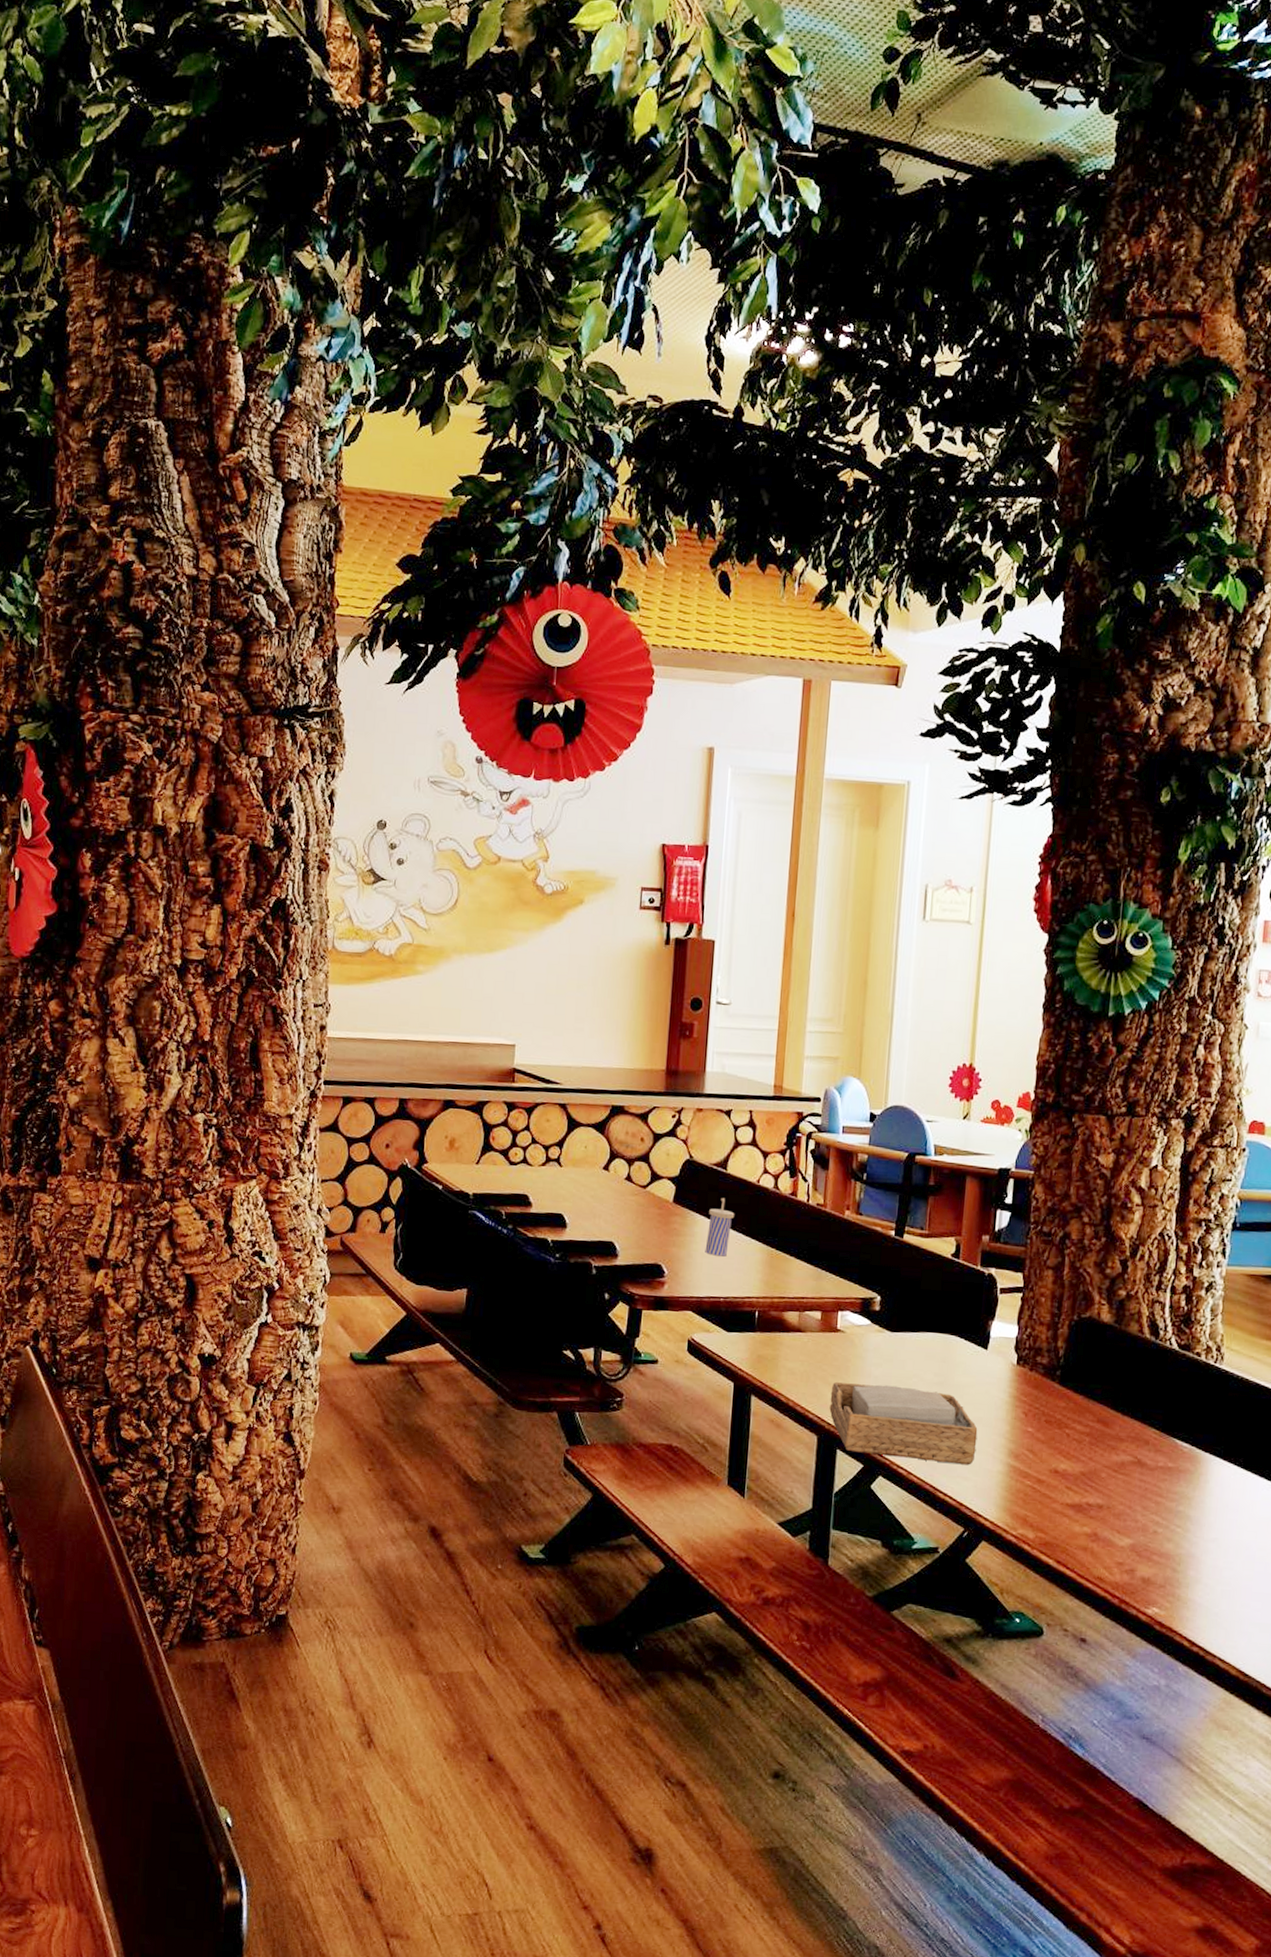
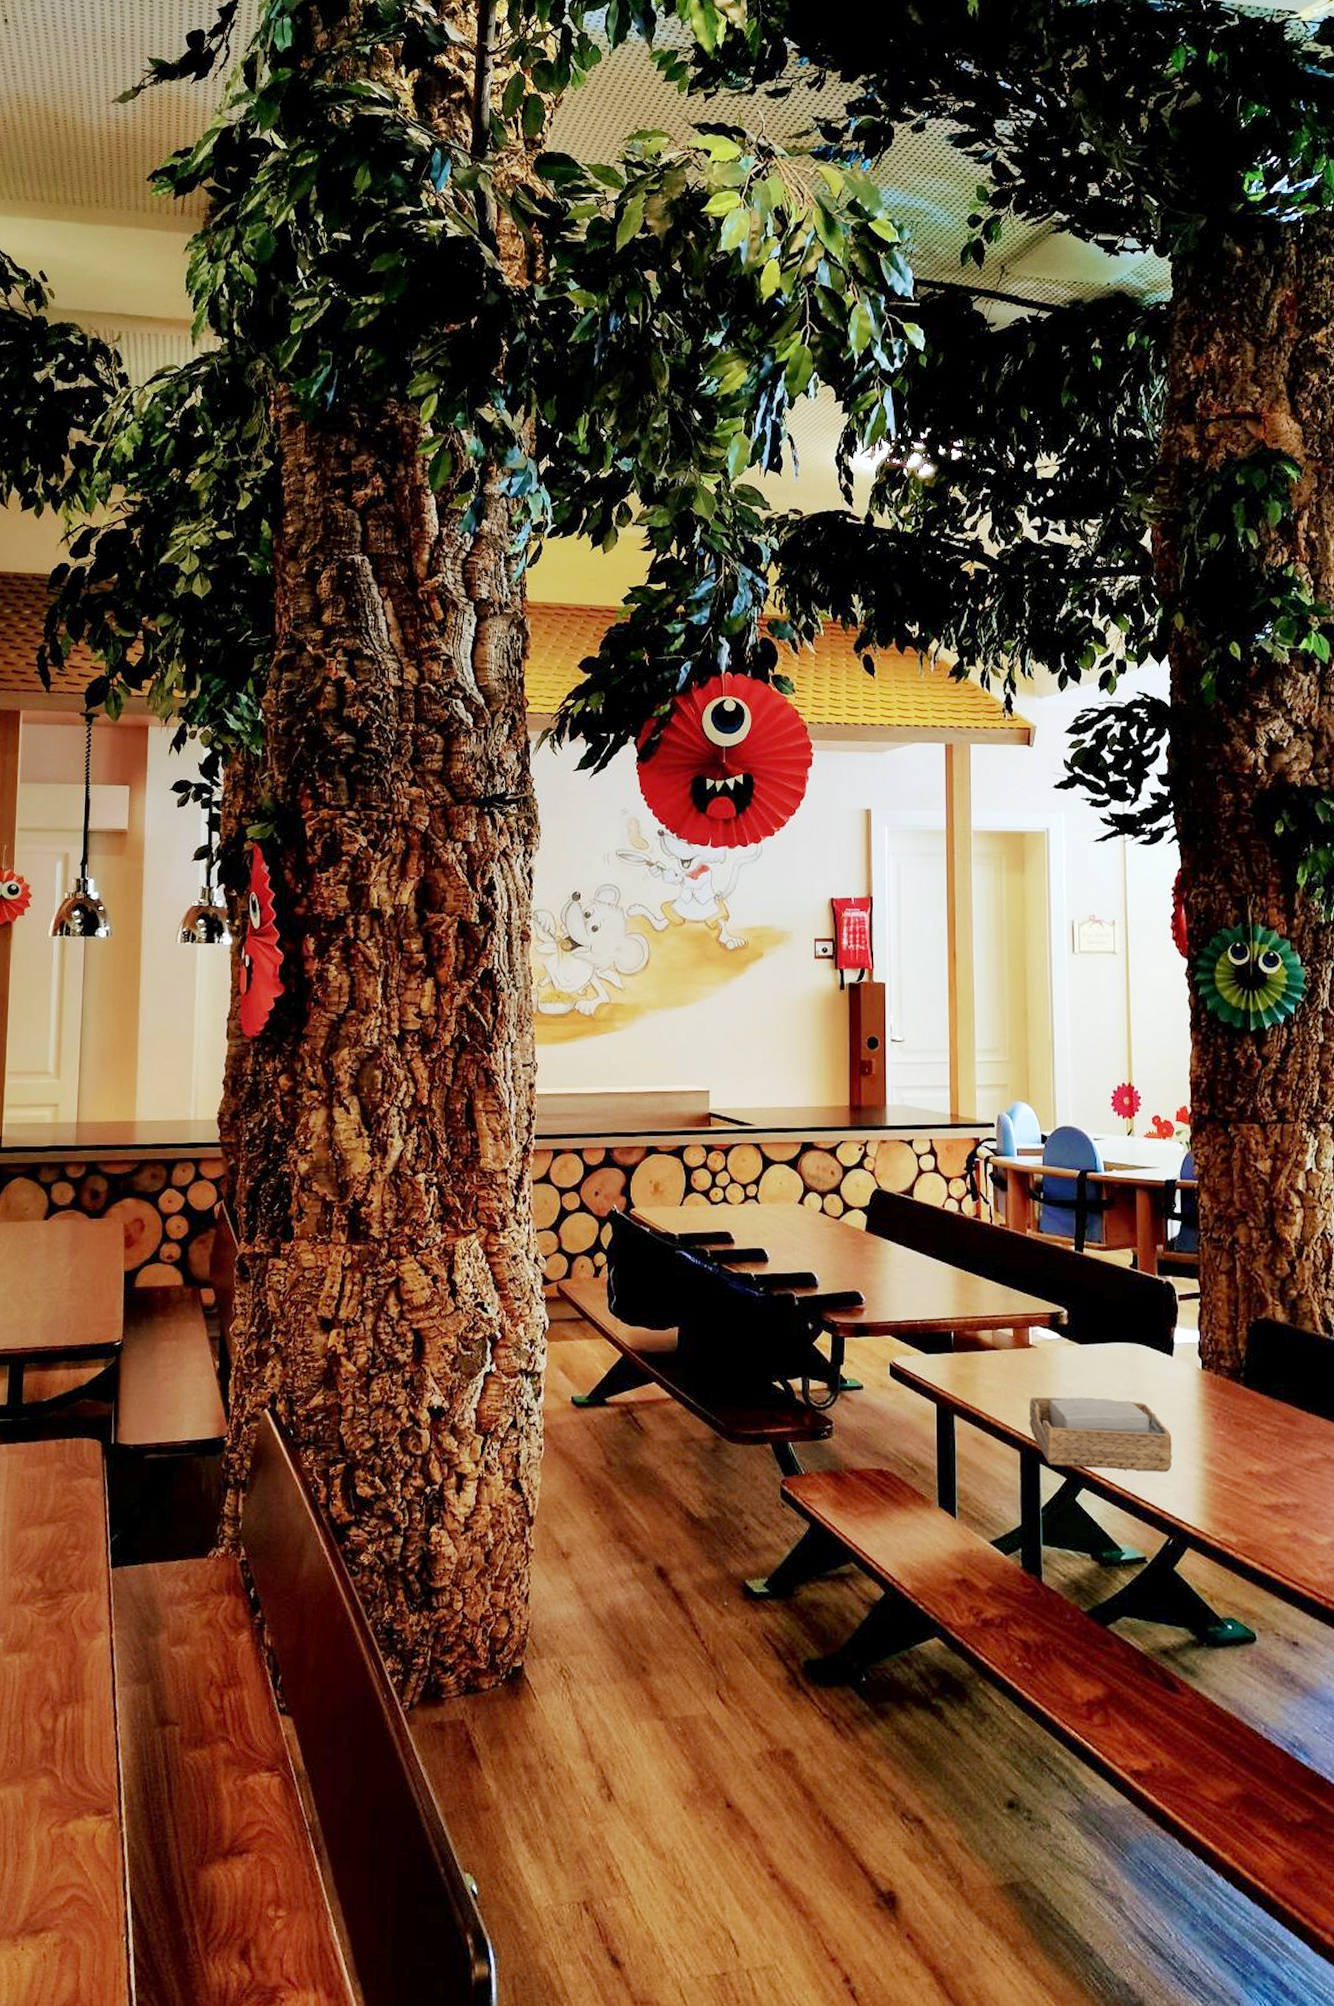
beverage cup: present [705,1197,735,1257] -> none [899,1224,924,1281]

